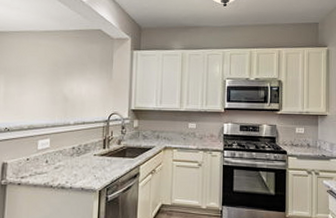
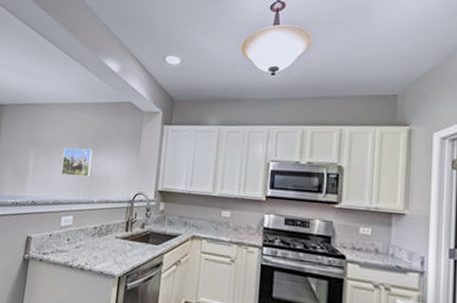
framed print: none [34,74,66,101] -> present [61,148,93,177]

